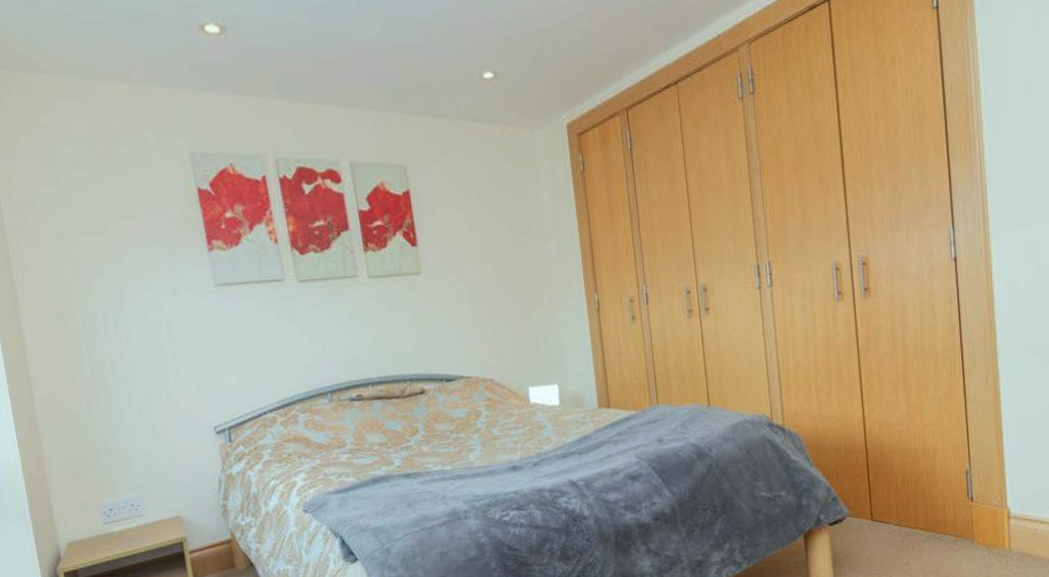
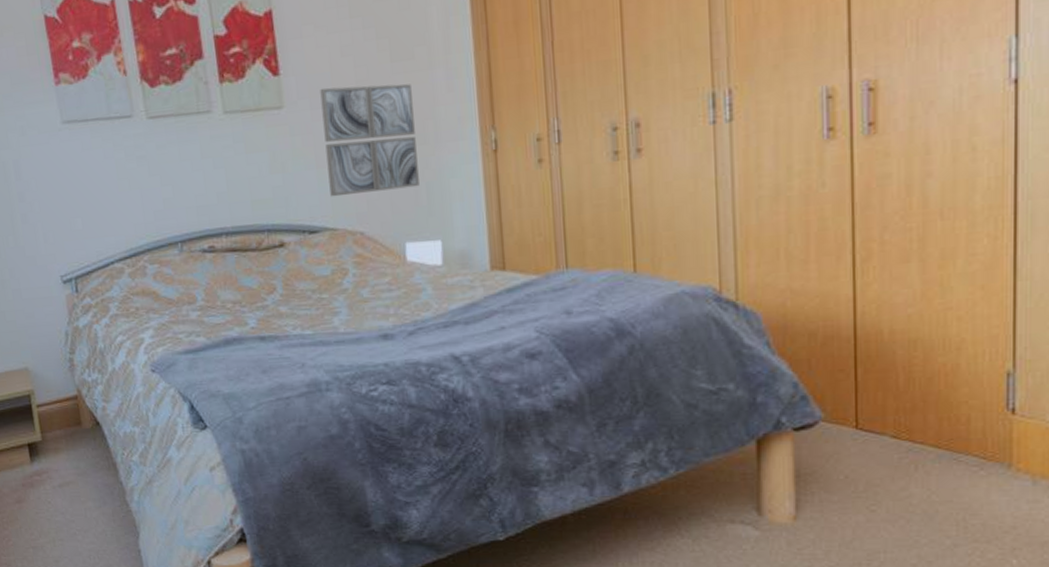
wall art: none [453,254,538,350] -> present [320,84,419,197]

